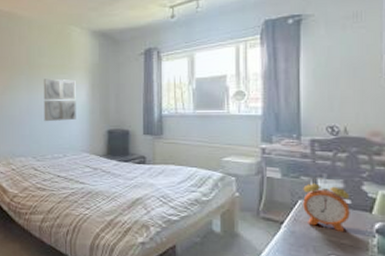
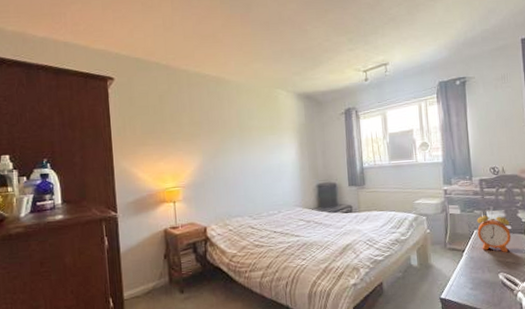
wall art: present [43,78,76,122] -> none [254,139,288,181]

